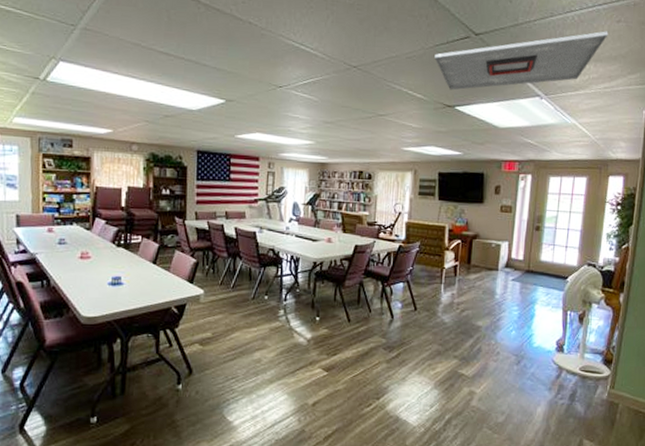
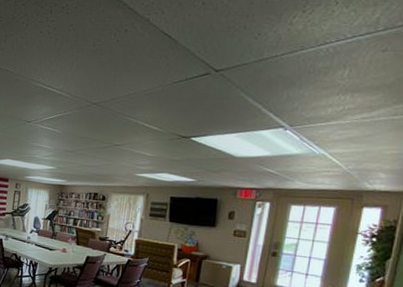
ceiling vent: present [434,31,609,91] -> none [172,61,371,123]

